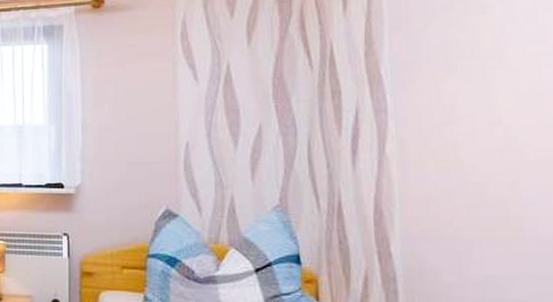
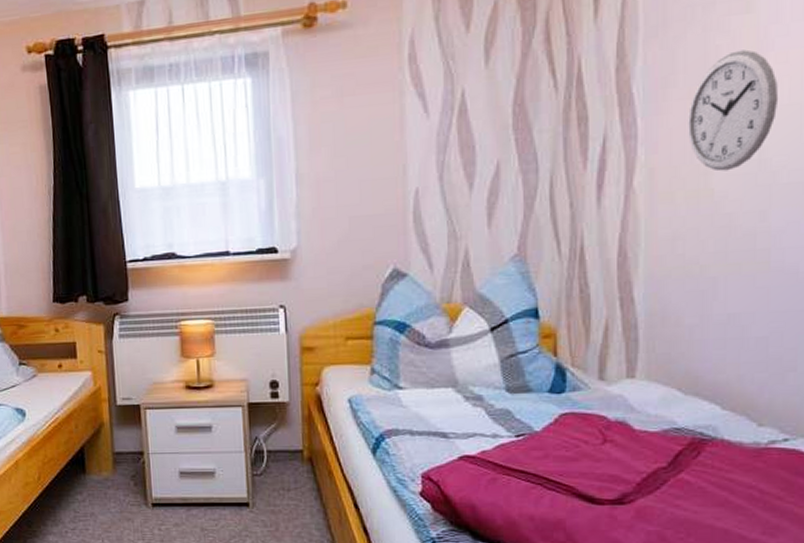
wall clock: none [434,43,520,146] -> present [688,49,779,171]

